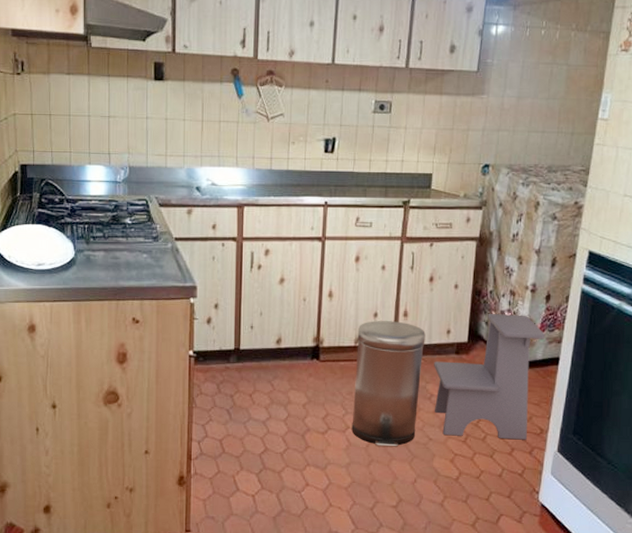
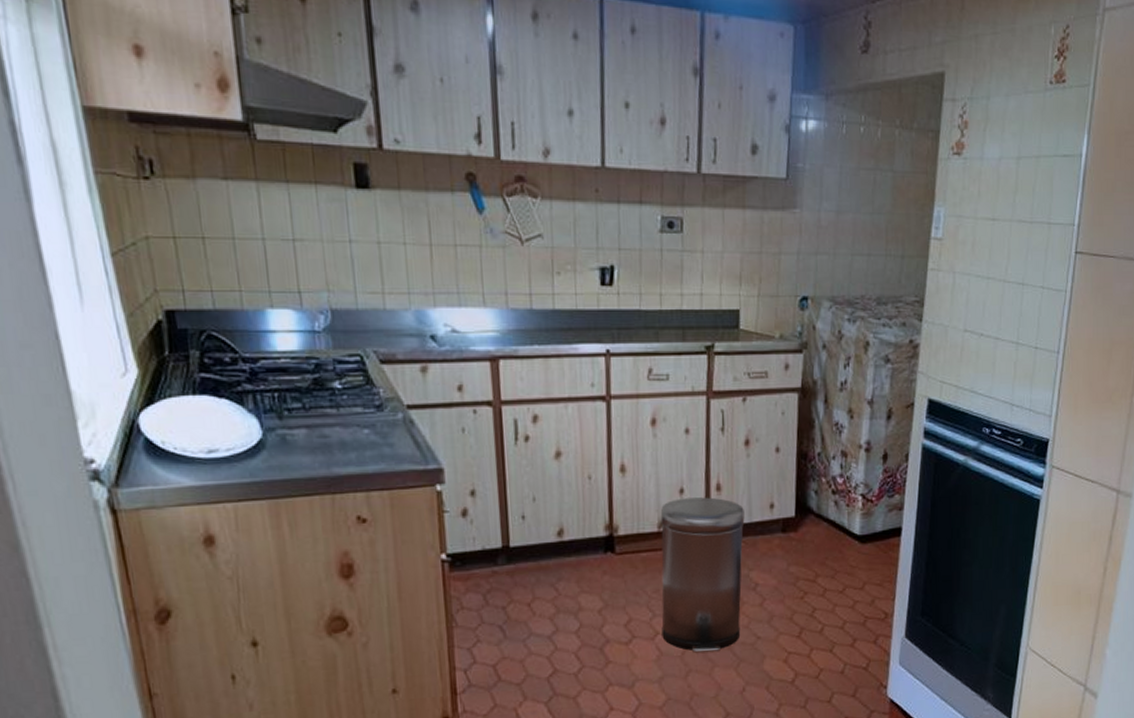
step stool: present [434,314,546,440] -> none [757,479,885,632]

